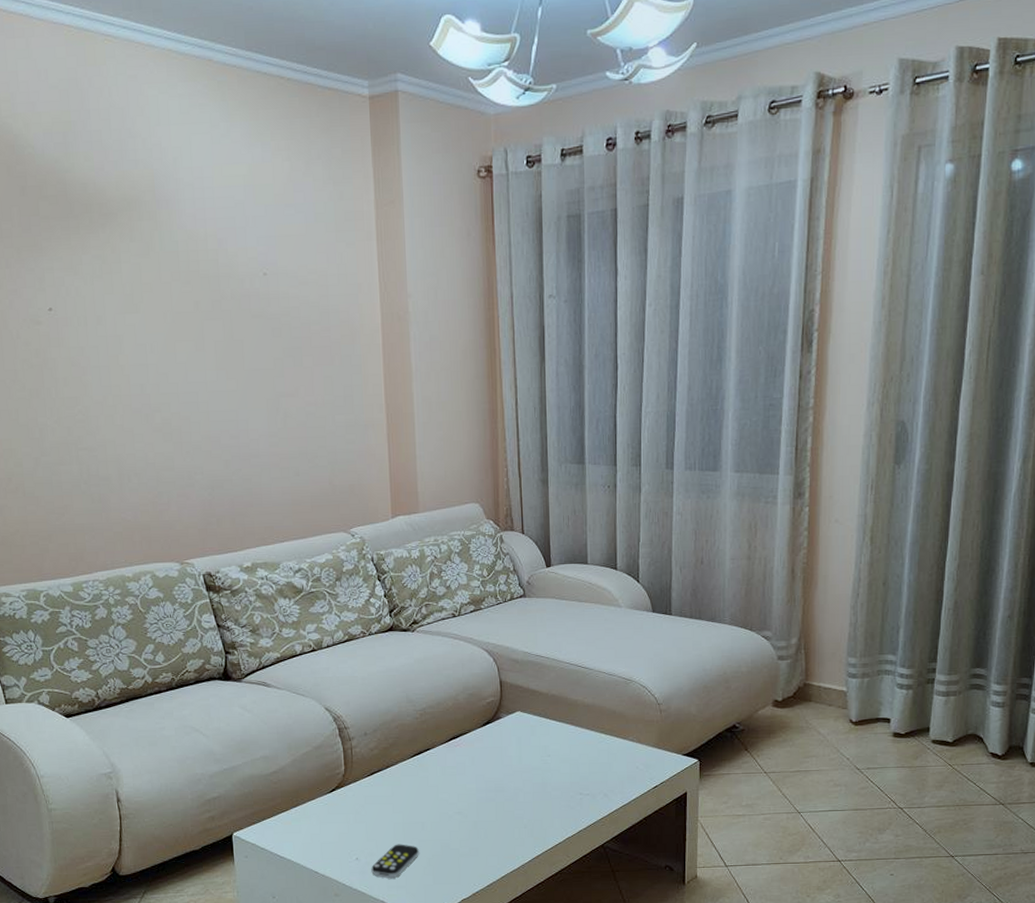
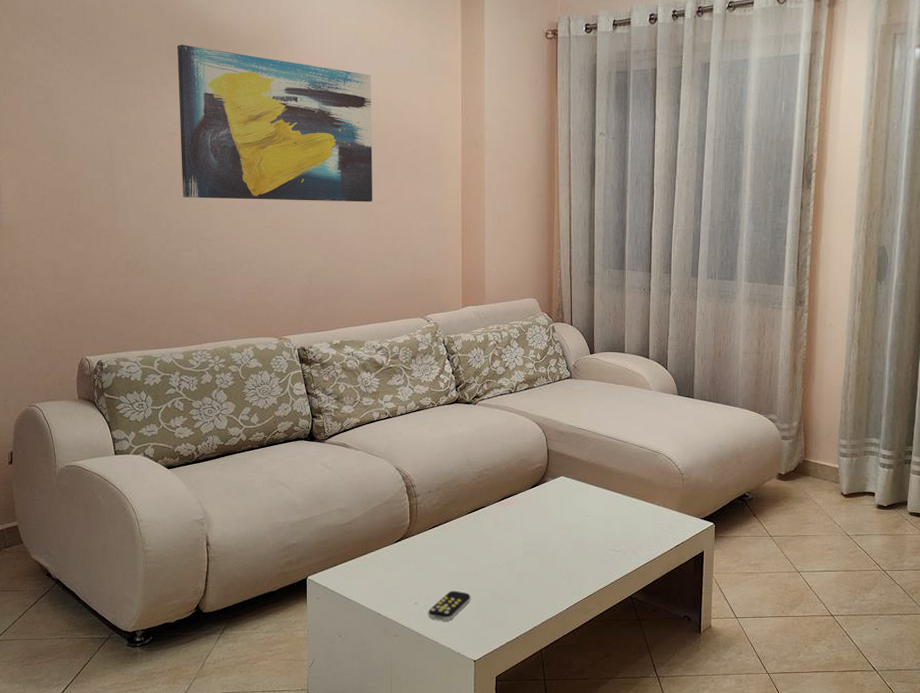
wall art: none [32,211,279,401] -> present [177,45,373,202]

